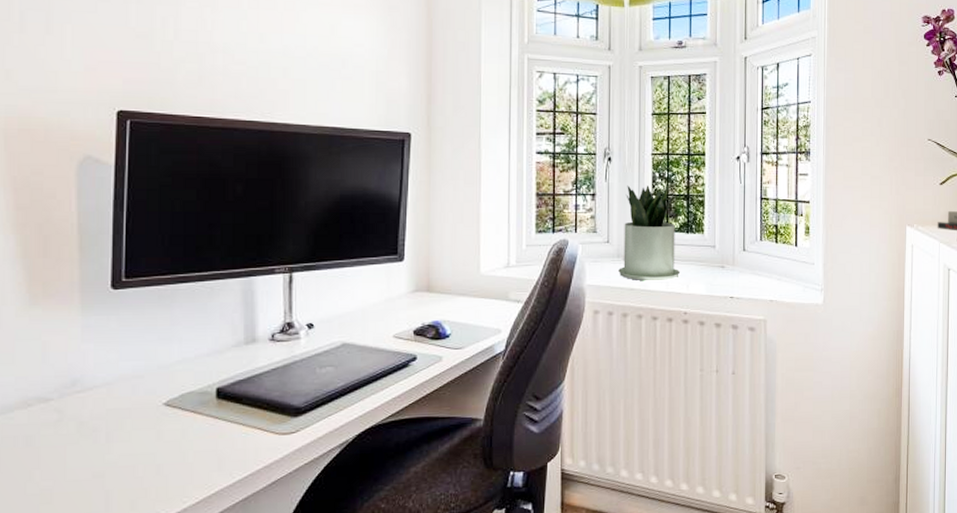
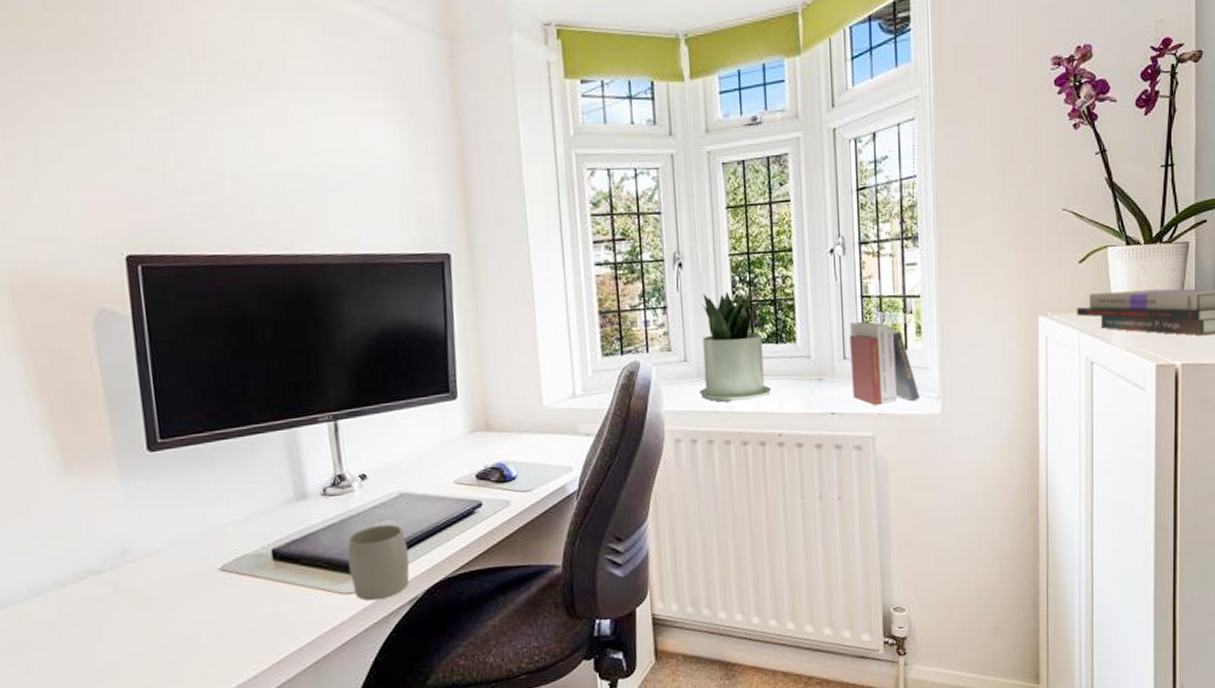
mug: none [287,371,345,443] -> present [347,524,410,601]
books: none [749,219,806,294] -> present [850,321,920,407]

